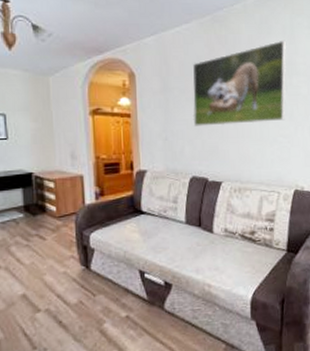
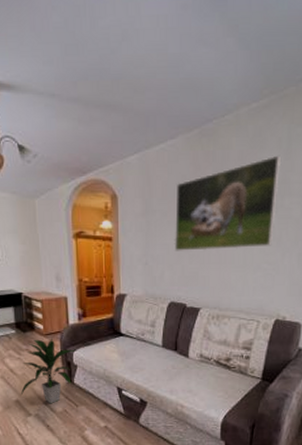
indoor plant: none [28,220,94,296] -> present [20,338,77,404]

